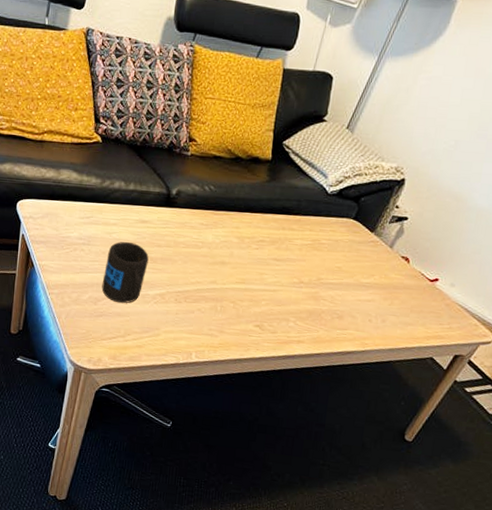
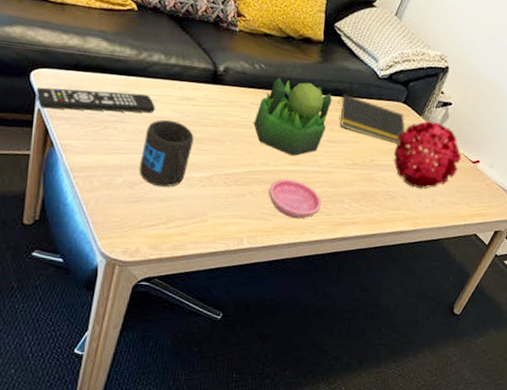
remote control: none [21,215,116,236] -> present [36,87,155,114]
plant: none [203,198,279,275] -> present [253,77,332,157]
saucer: none [216,296,267,336] -> present [268,179,322,219]
notepad: none [285,212,355,262] -> present [338,94,405,145]
decorative ball: none [342,237,418,309] -> present [393,120,462,189]

